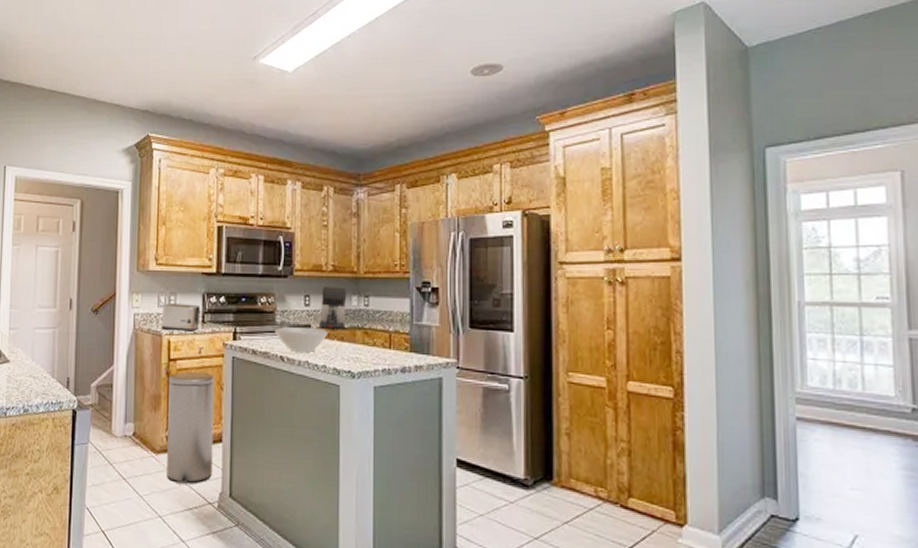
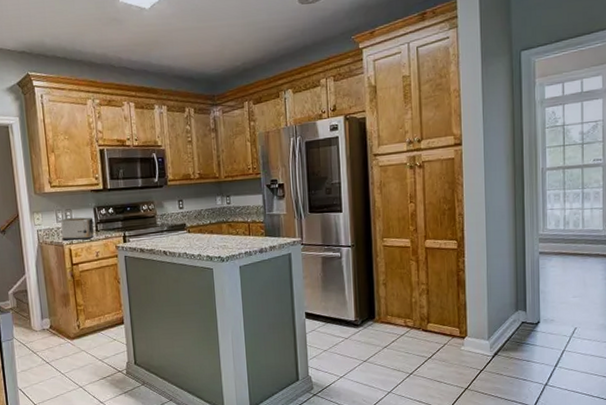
pedal bin: present [167,371,215,485] -> none [73,271,119,361]
bowl: present [274,326,329,352] -> none [156,225,200,246]
coffee maker: present [320,287,347,329] -> none [192,190,213,226]

